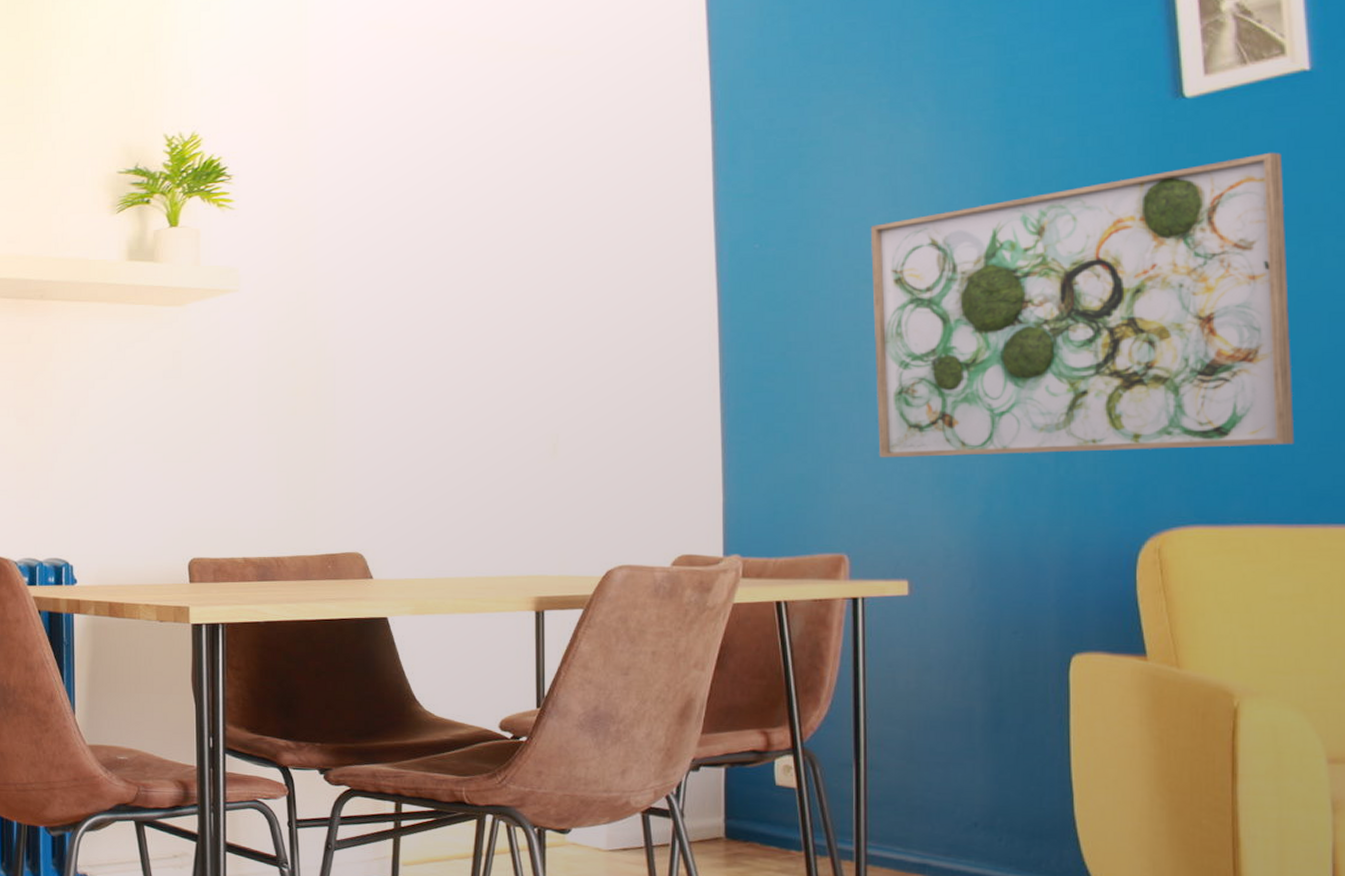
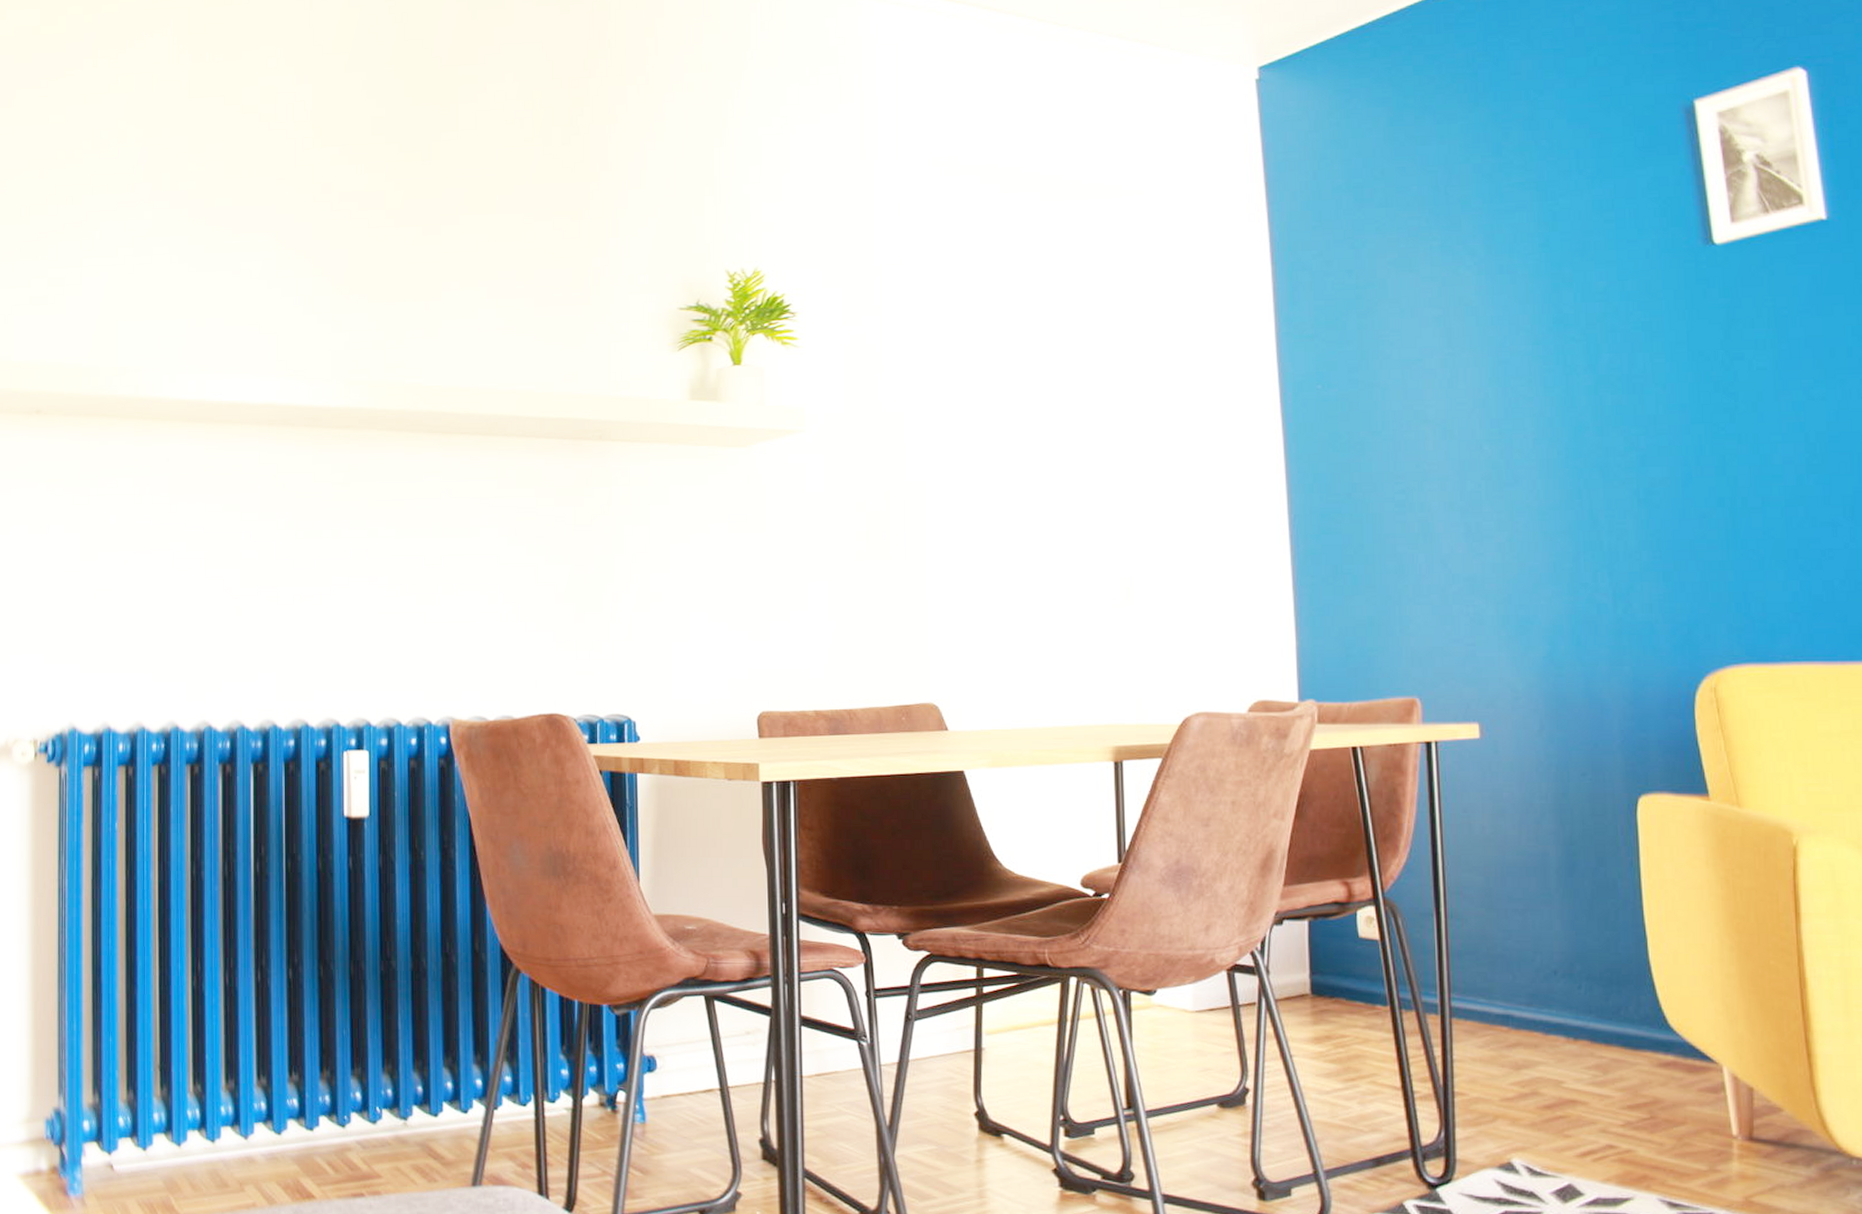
wall art: present [870,152,1295,458] -> none [1427,297,1834,600]

